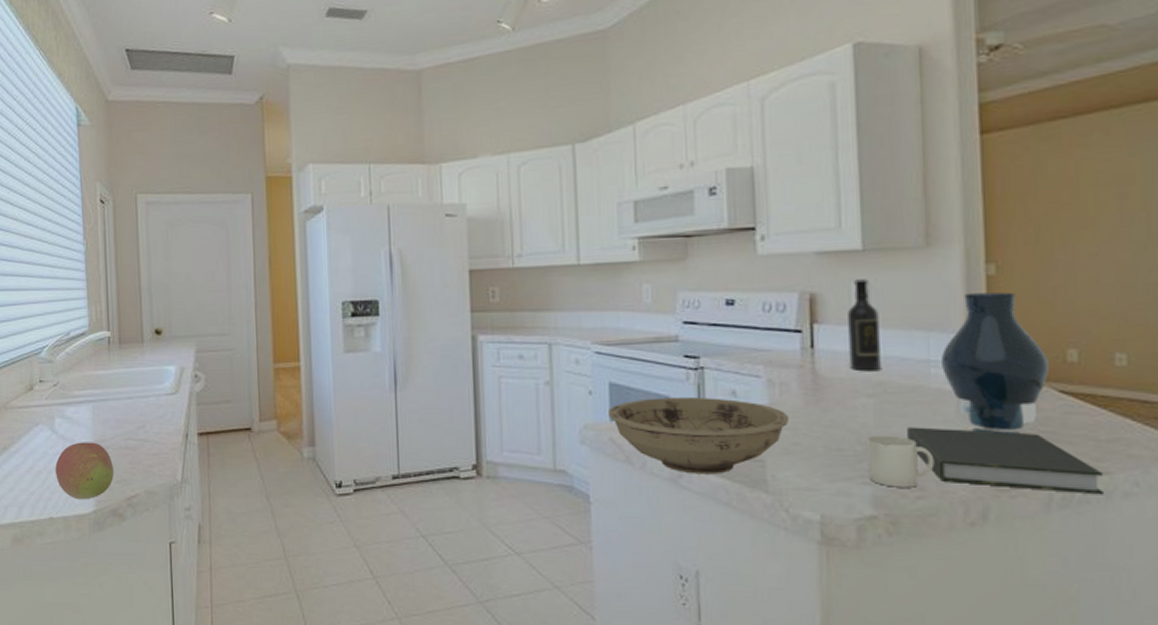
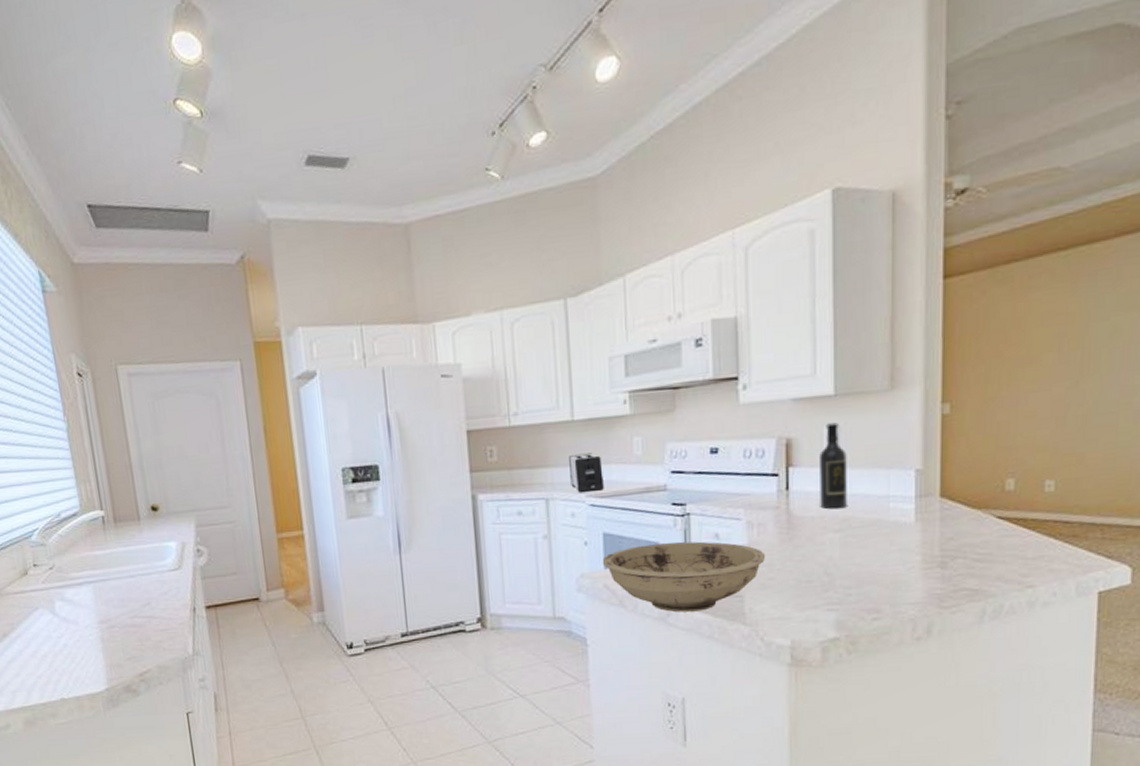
fruit: present [55,442,115,500] -> none [61,622,124,680]
toaster: none [574,298,611,340] -> present [569,452,604,493]
cup: present [865,435,935,488] -> none [831,565,889,612]
book: present [907,427,1105,495] -> none [867,556,1029,606]
vase: present [940,292,1050,435] -> none [898,429,991,559]

